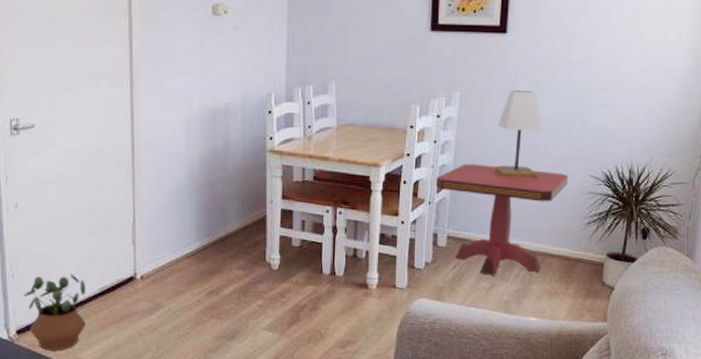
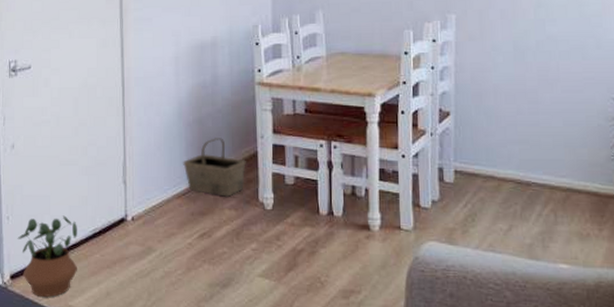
basket: none [193,202,255,257] -> present [183,138,246,197]
side table: present [435,164,568,276] -> none [436,90,588,215]
lamp: present [495,90,543,179] -> none [500,9,553,105]

